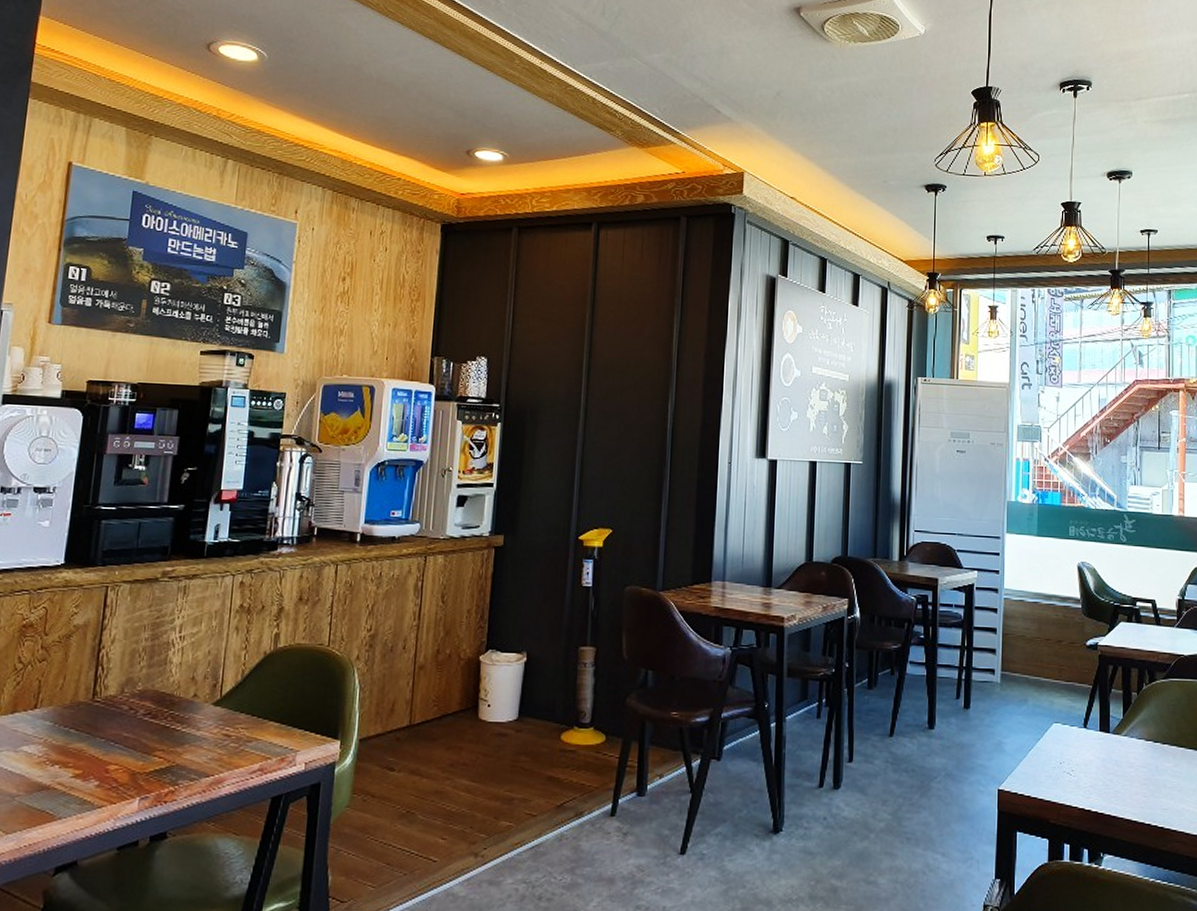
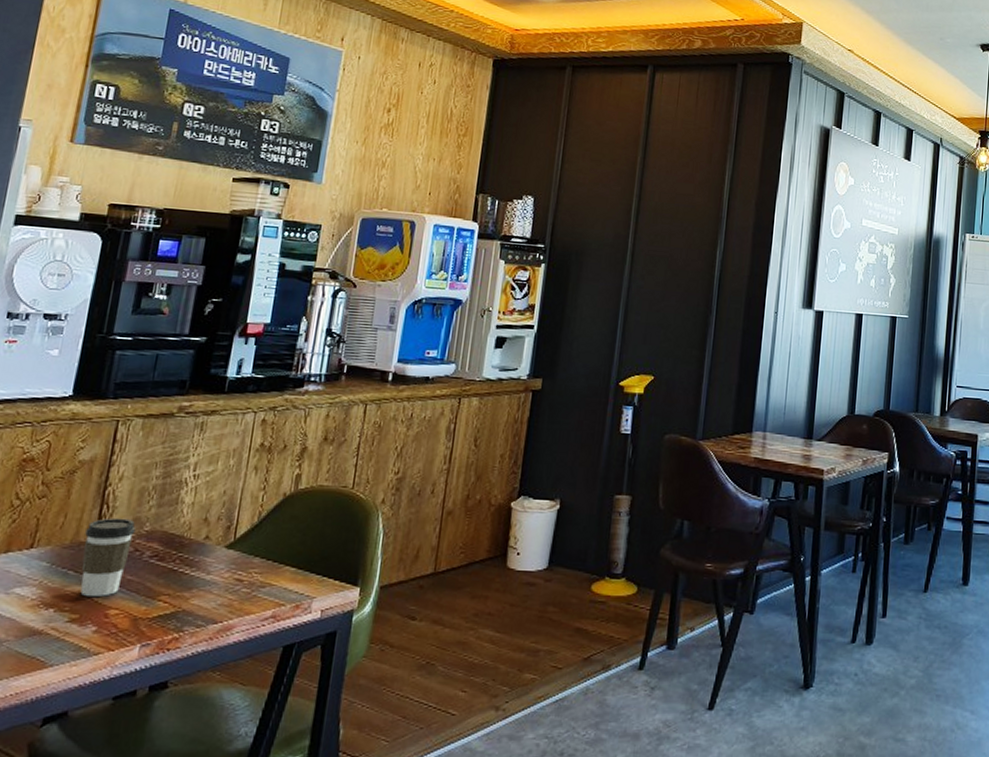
coffee cup: none [82,678,129,753] -> present [80,517,136,597]

